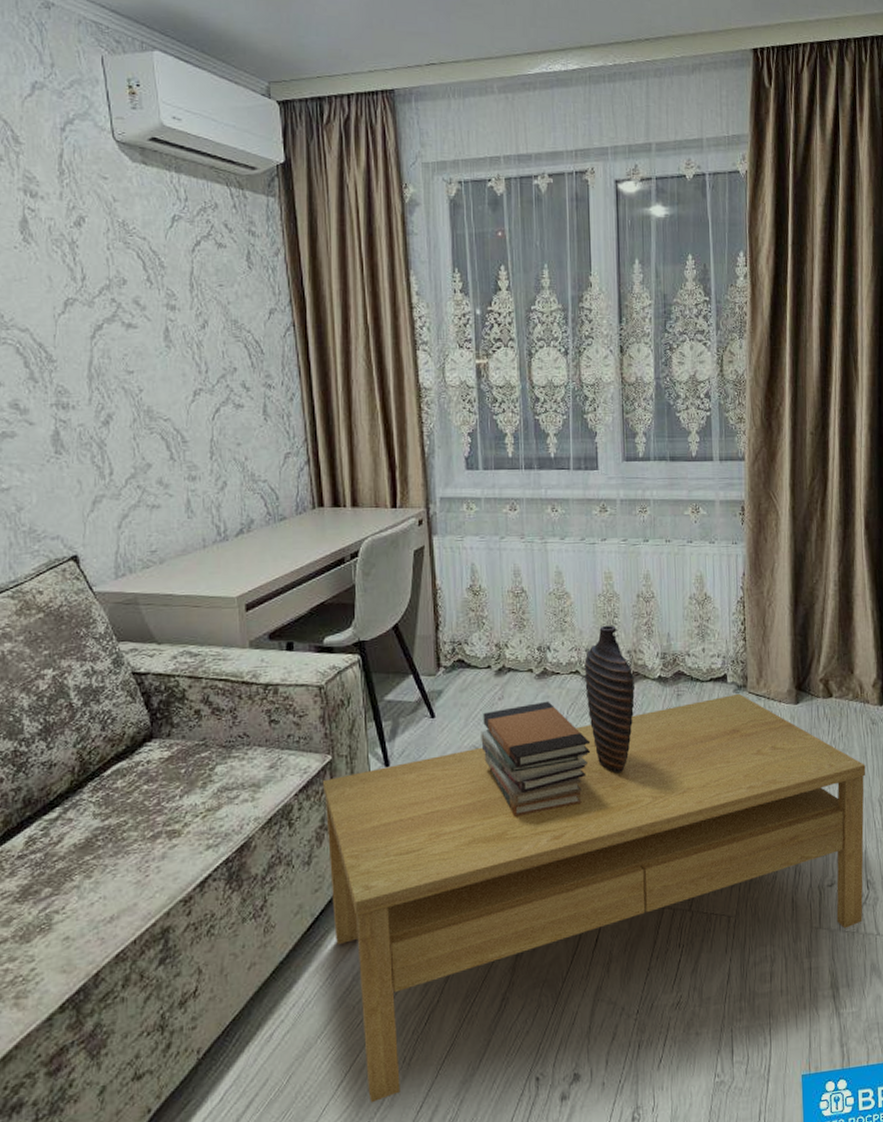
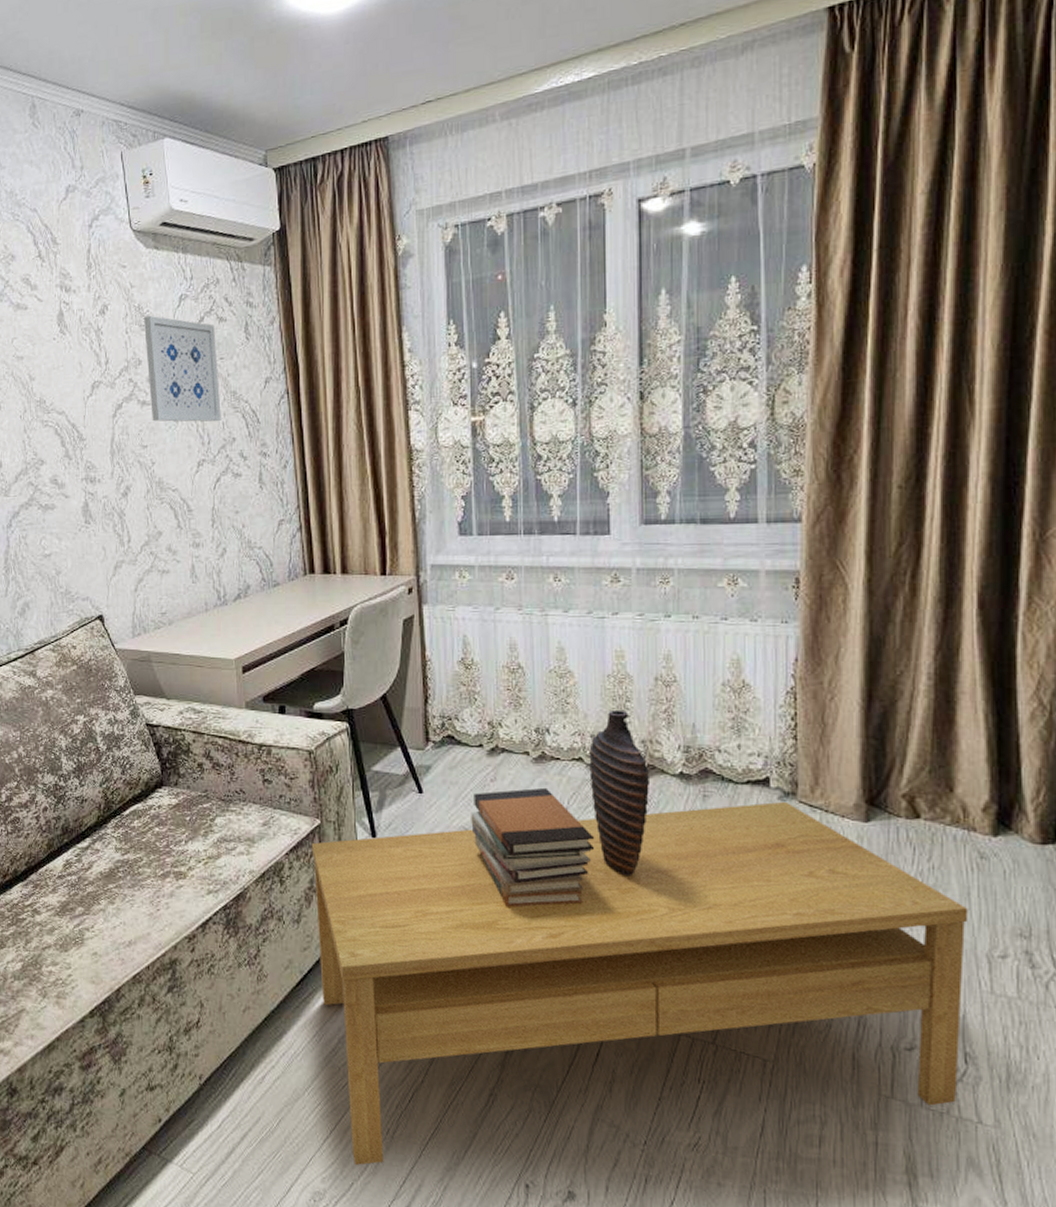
wall art: none [130,234,221,351] -> present [144,316,221,422]

